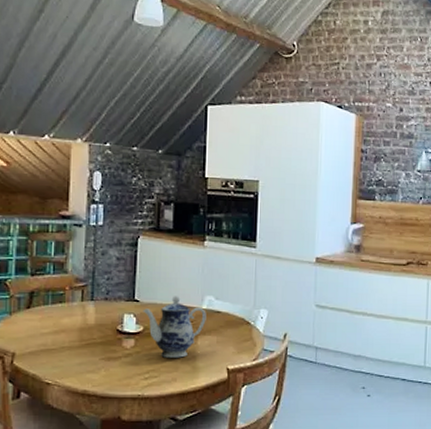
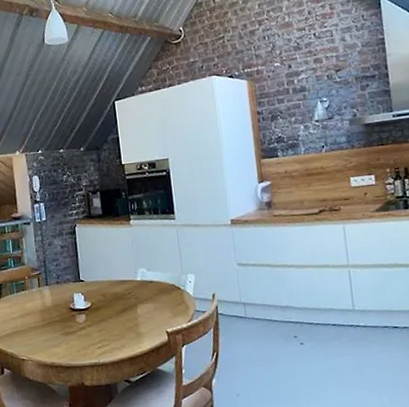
teapot: present [143,296,206,358] -> none [88,272,142,328]

